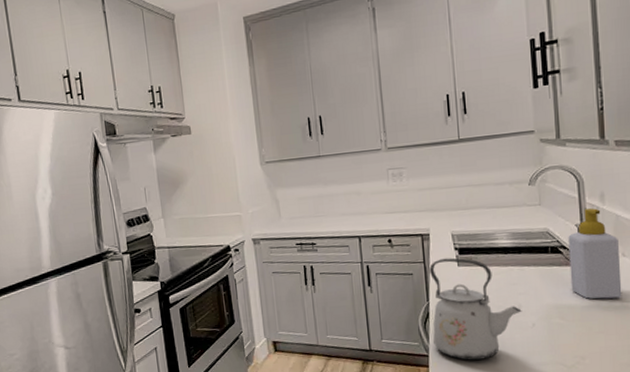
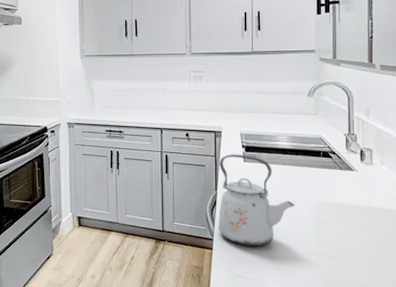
soap bottle: present [568,208,622,299] -> none [337,121,379,200]

